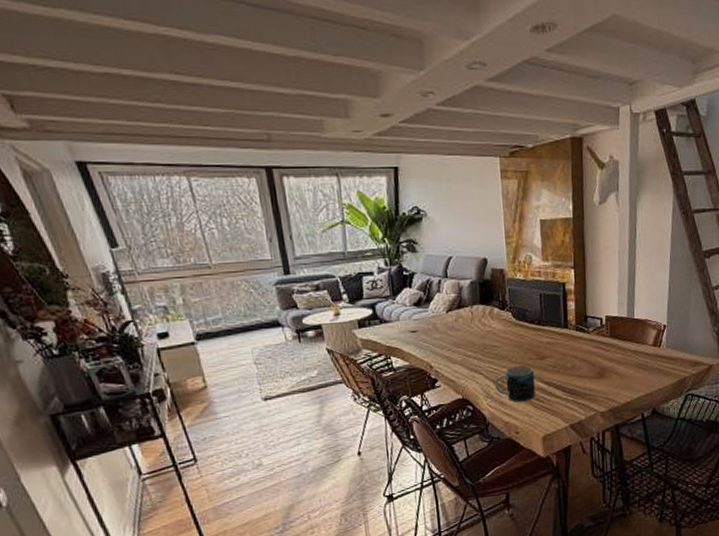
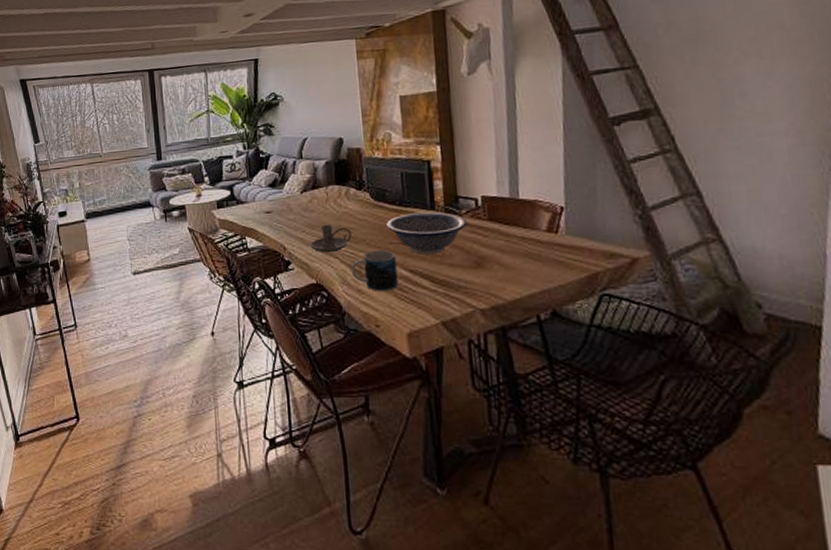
candle holder: none [456,343,495,370] -> present [310,225,351,253]
decorative bowl: none [526,330,594,369] -> present [387,212,468,256]

